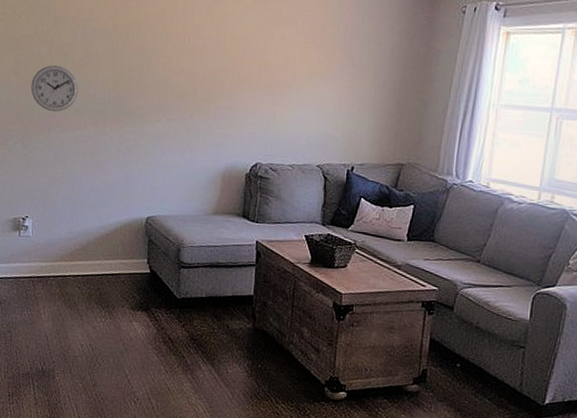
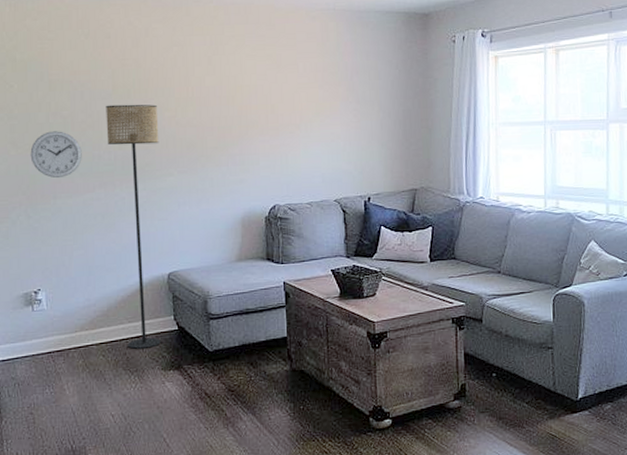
floor lamp: none [102,45,153,287] -> present [106,104,161,349]

